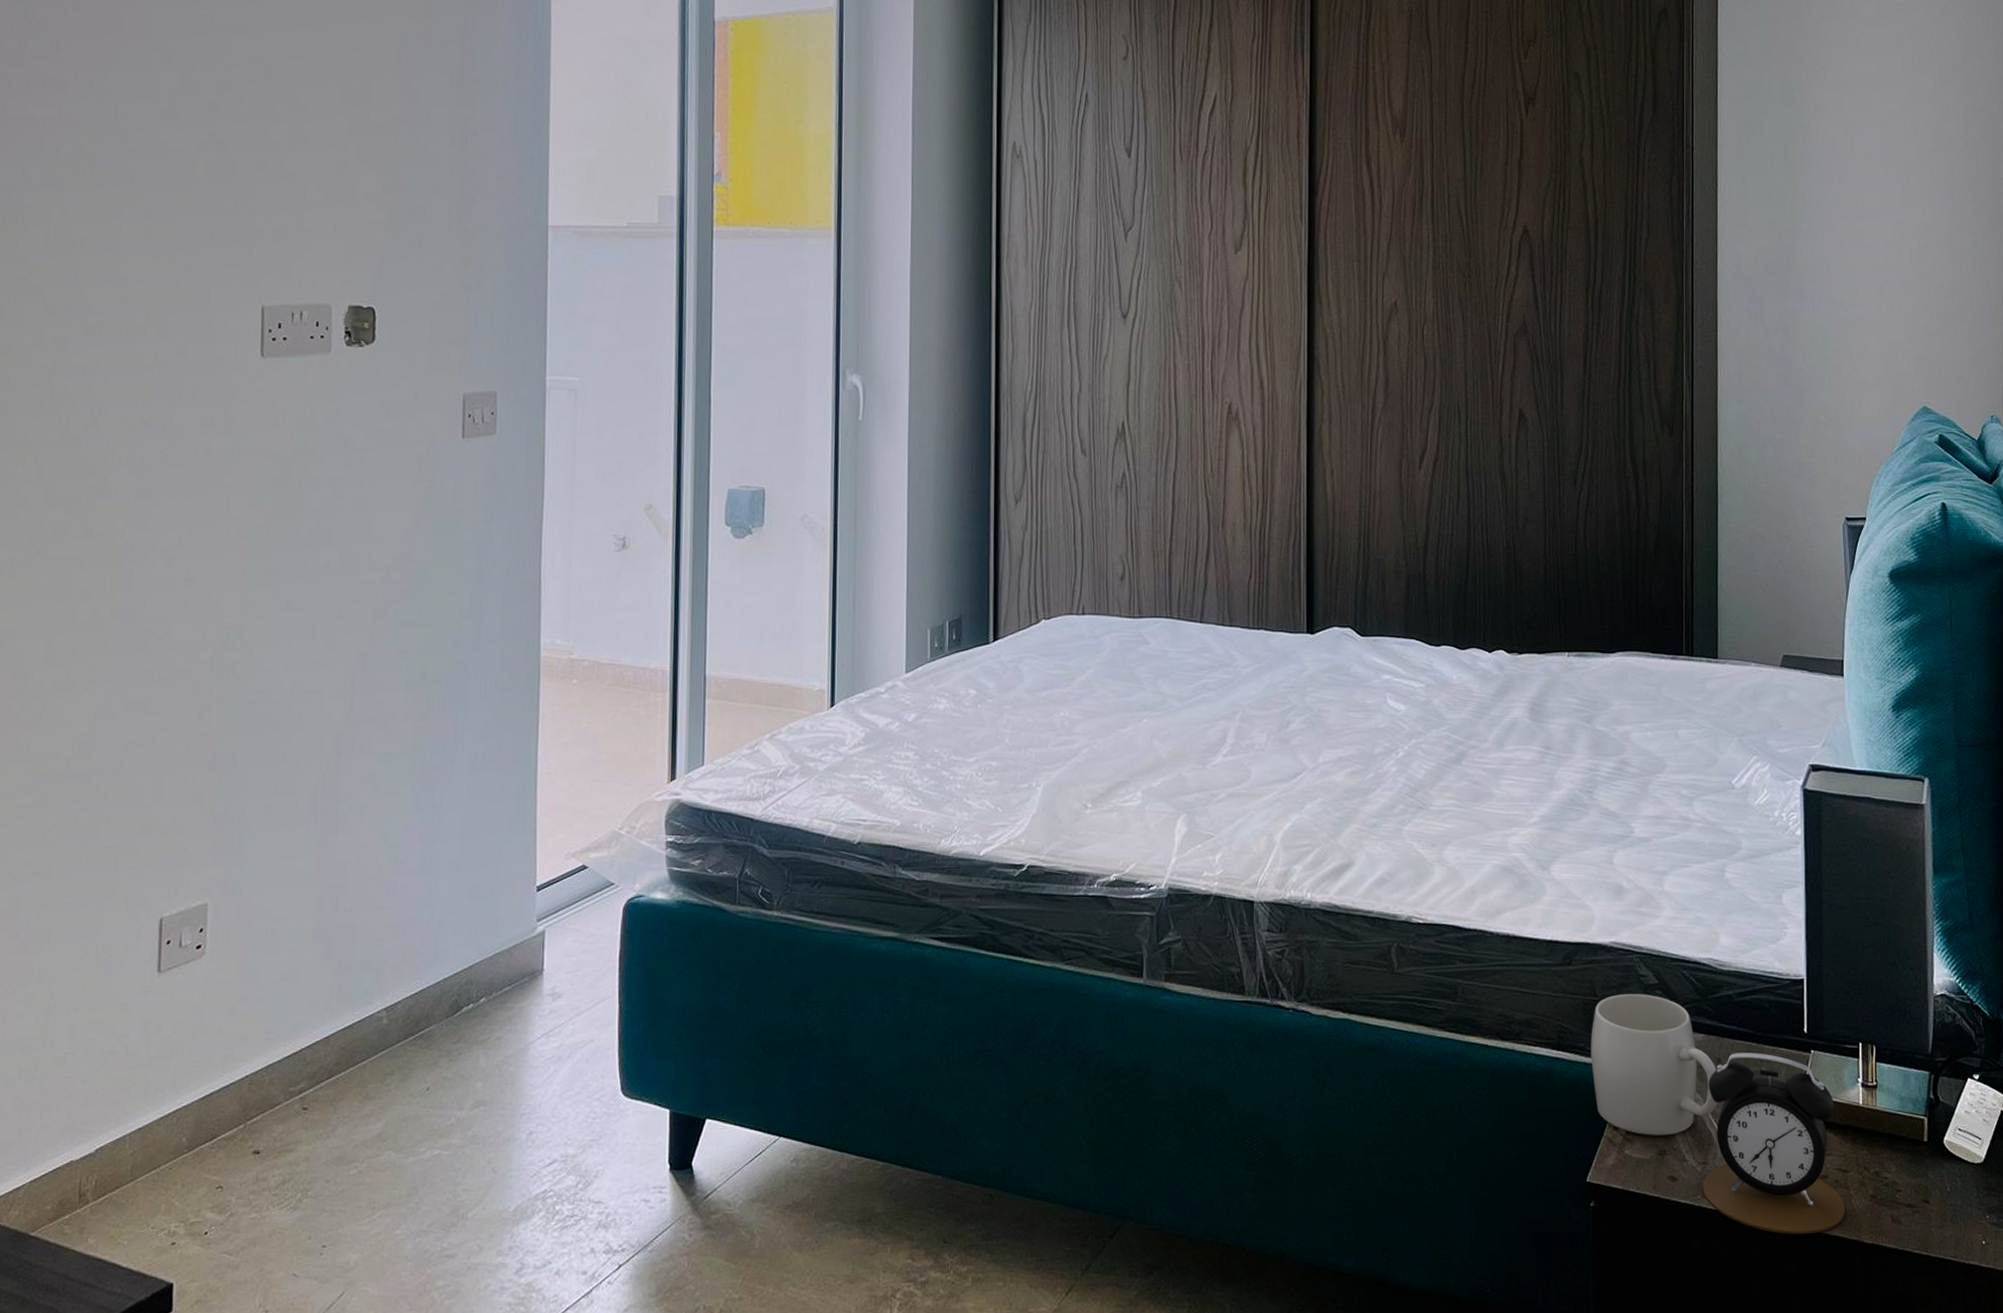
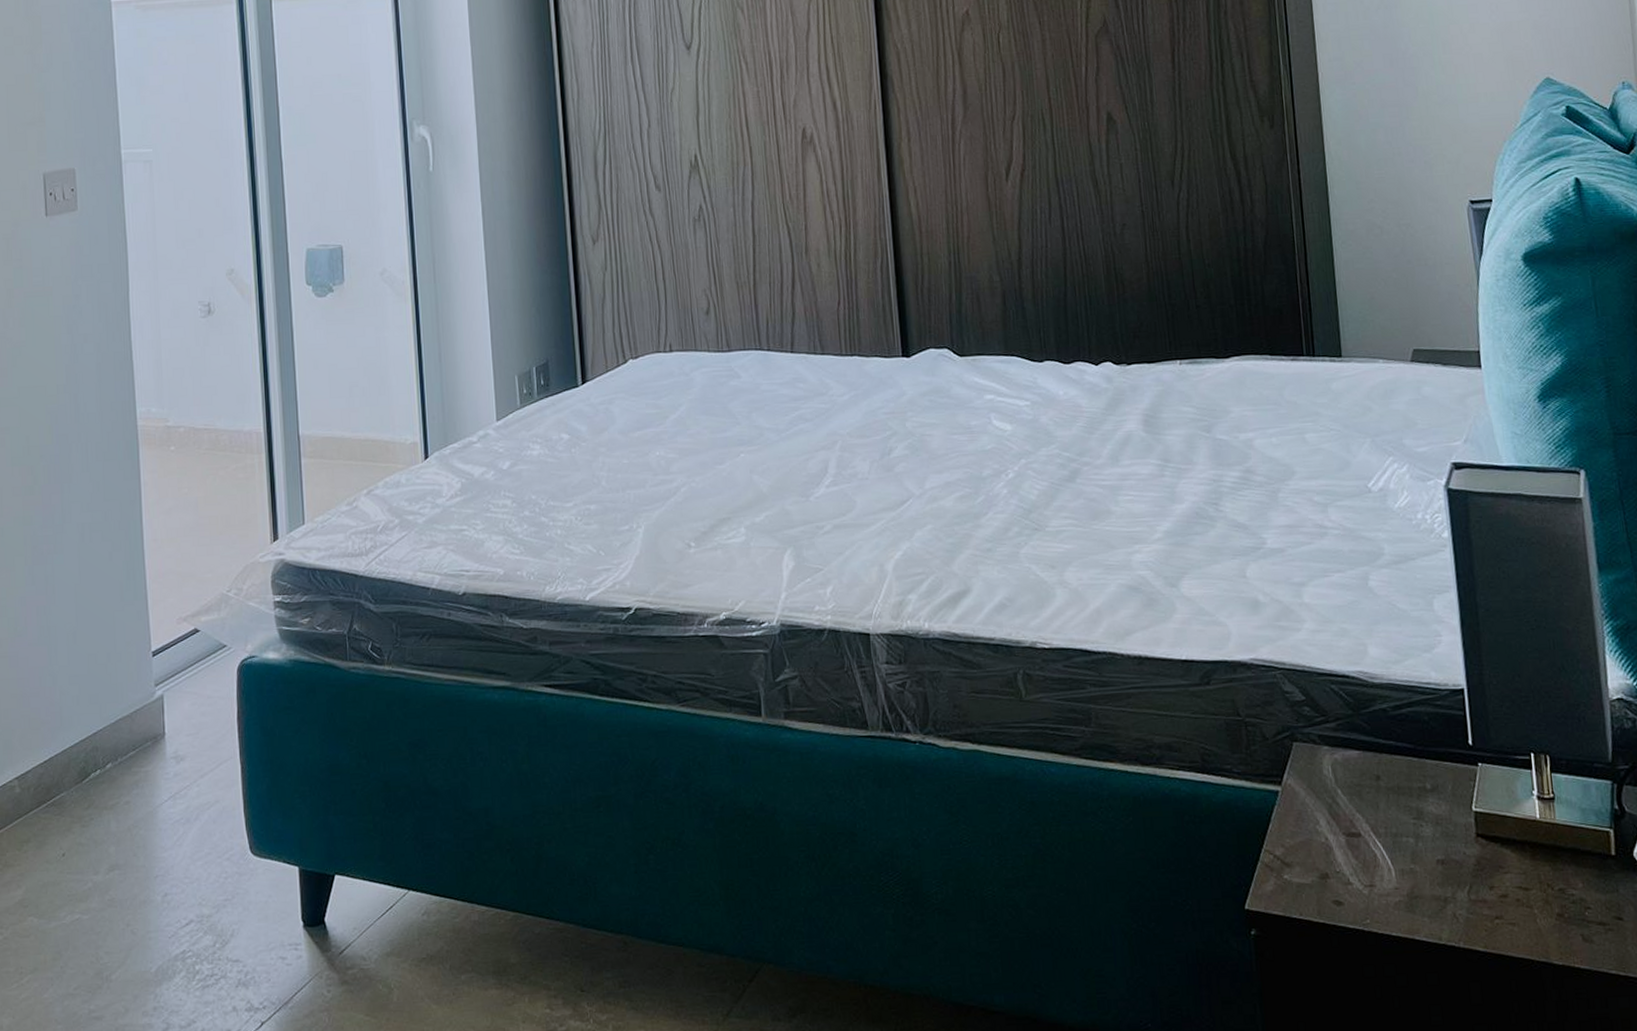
mug: present [1591,994,1717,1136] -> none [1237,711,1380,859]
alarm clock: present [1702,1053,1846,1235] -> none [1368,768,1531,958]

